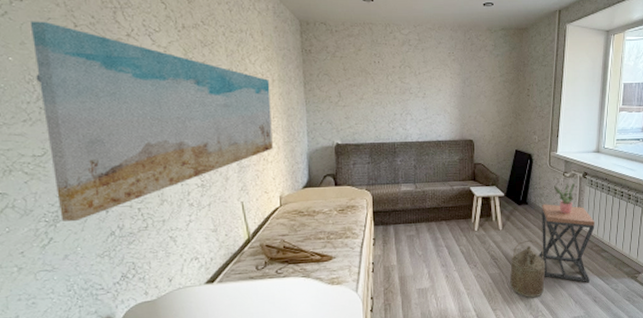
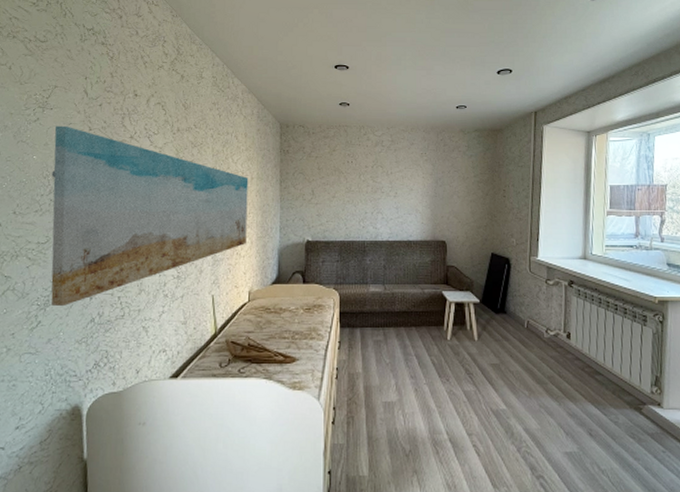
watering can: present [510,239,546,297] -> none [487,354,529,423]
stool: present [539,204,595,283] -> none [520,314,586,411]
potted plant: present [554,183,576,214] -> none [536,291,561,326]

